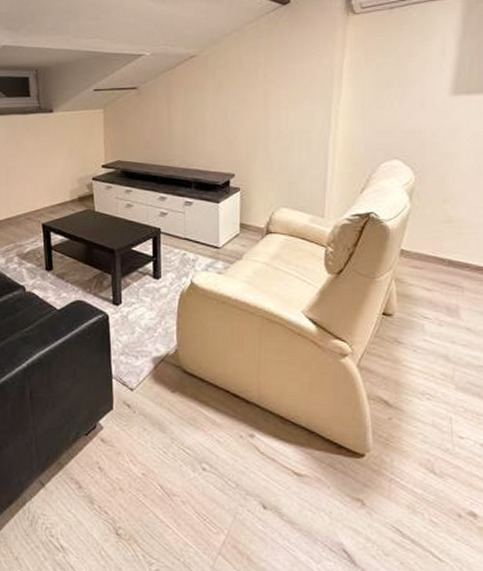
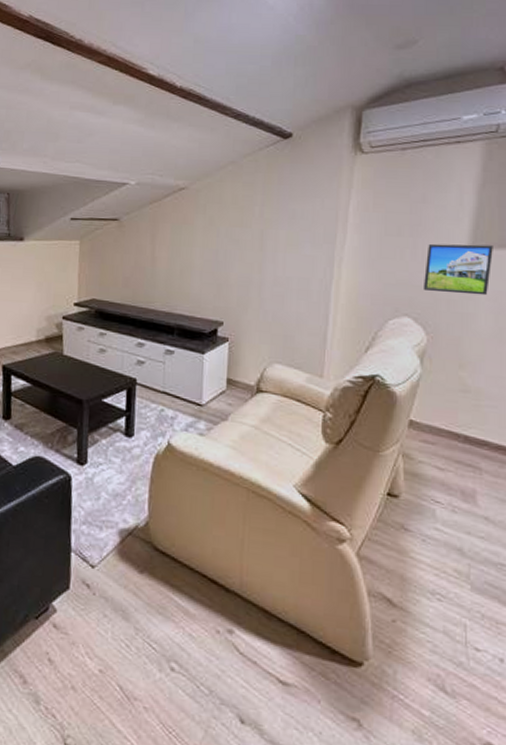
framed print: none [412,91,473,137] -> present [424,243,493,296]

